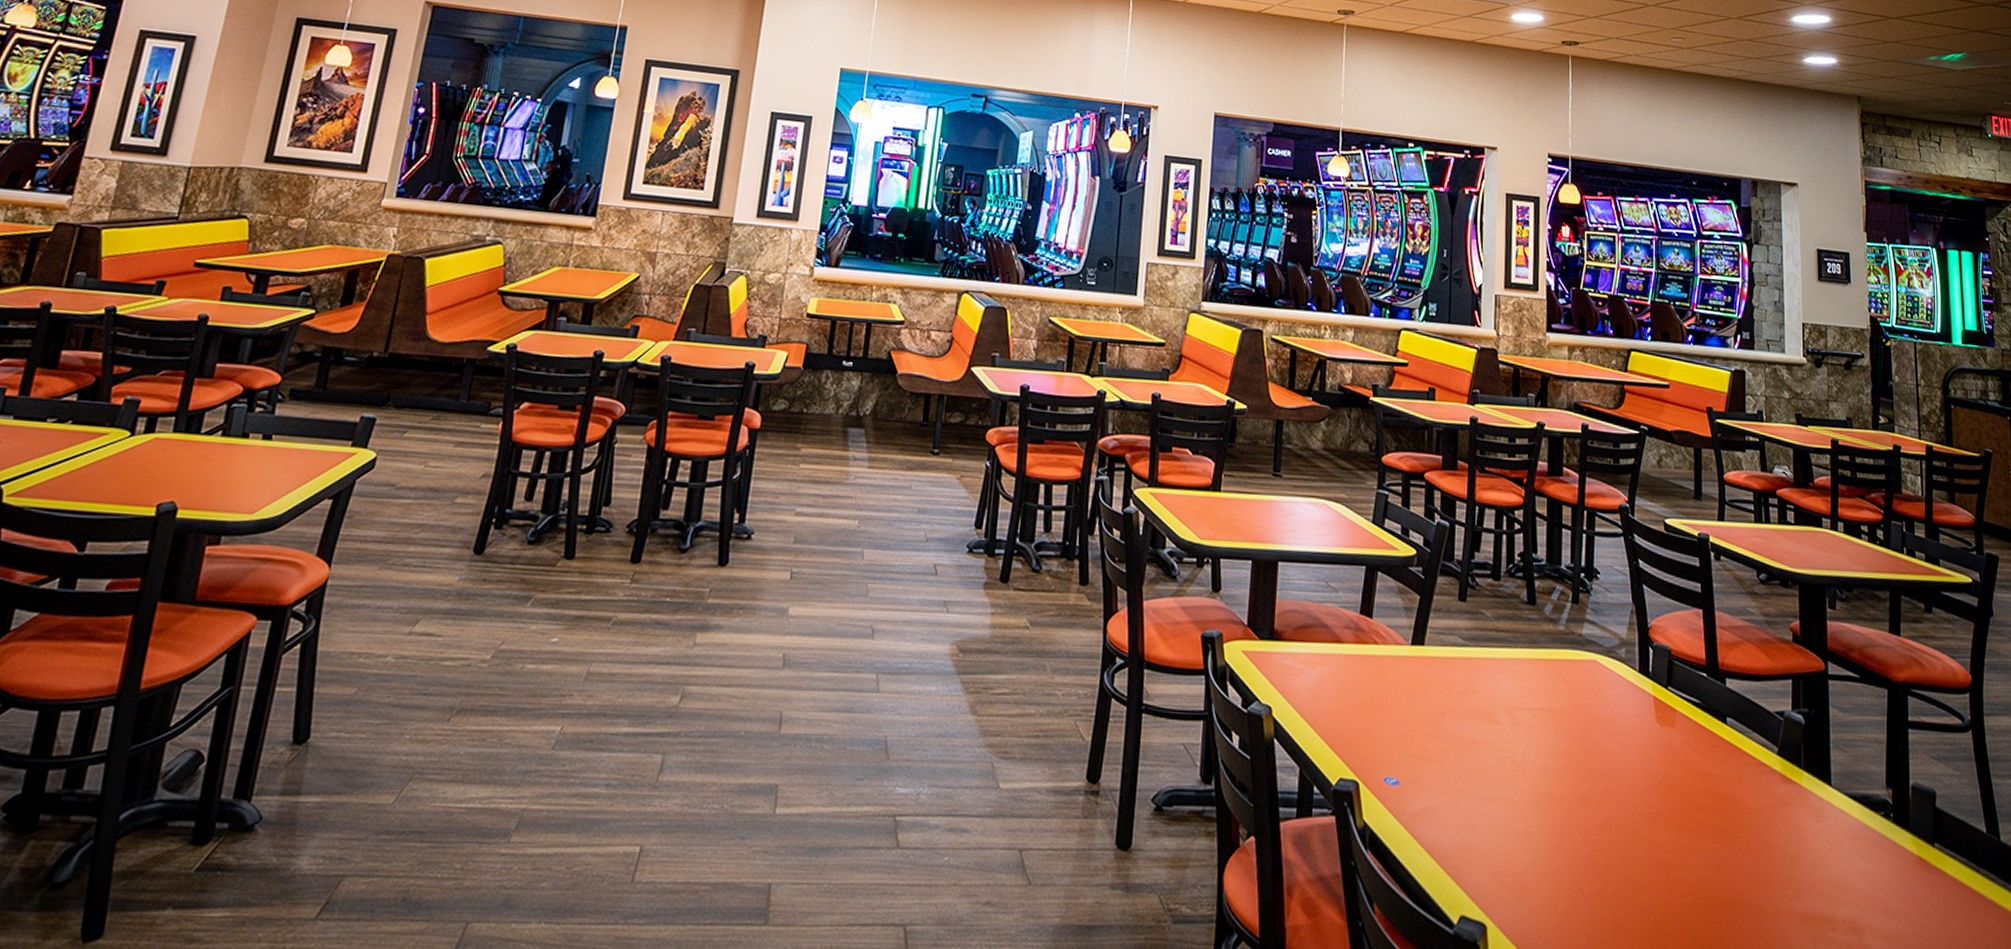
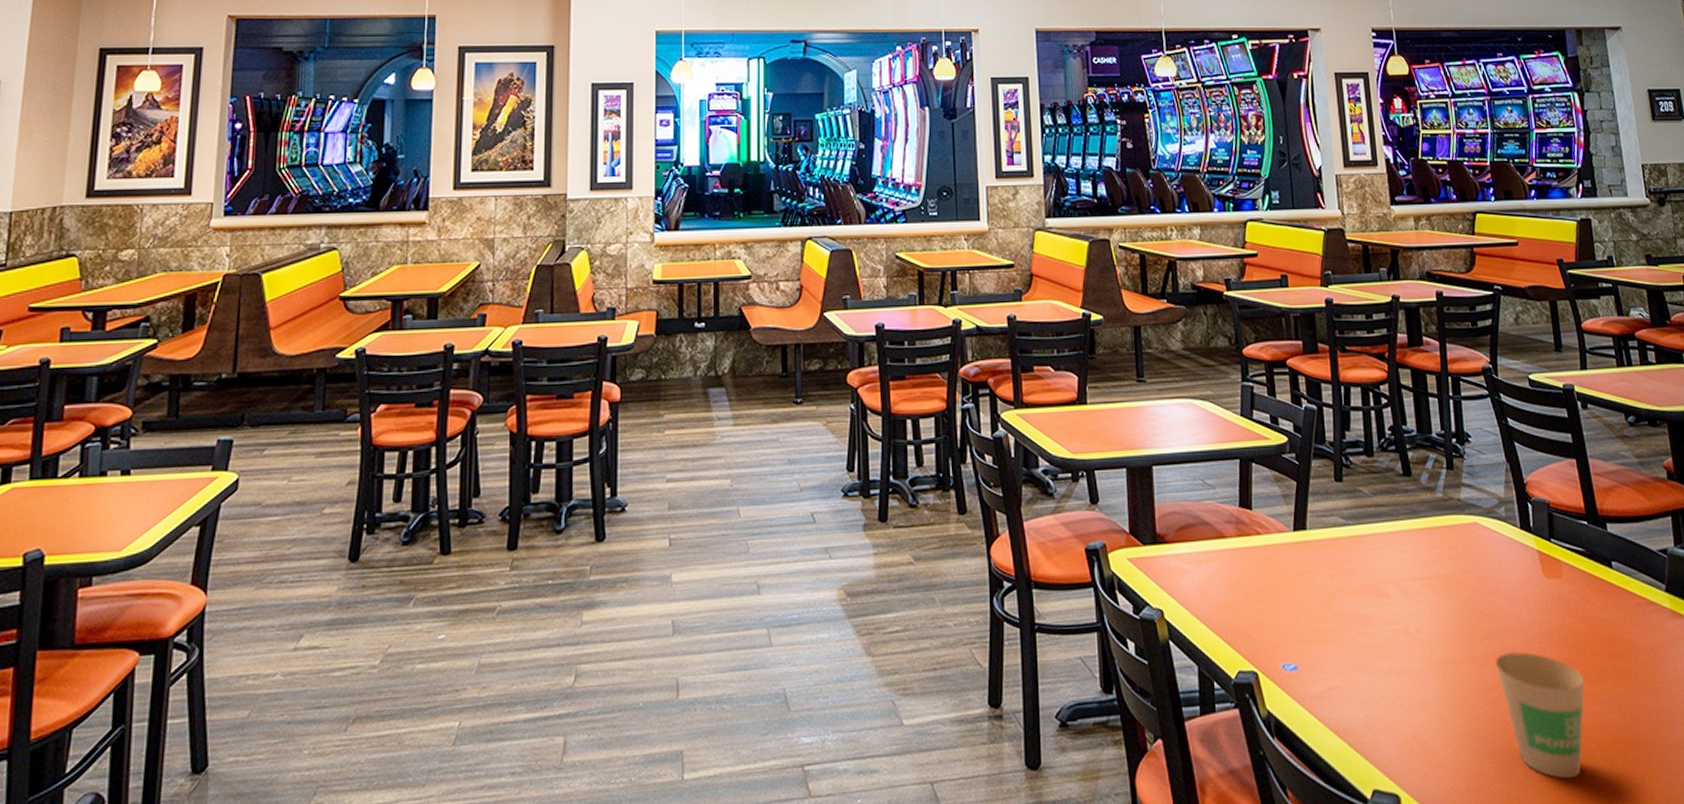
paper cup: none [1598,794,1685,931] -> present [1495,651,1584,779]

